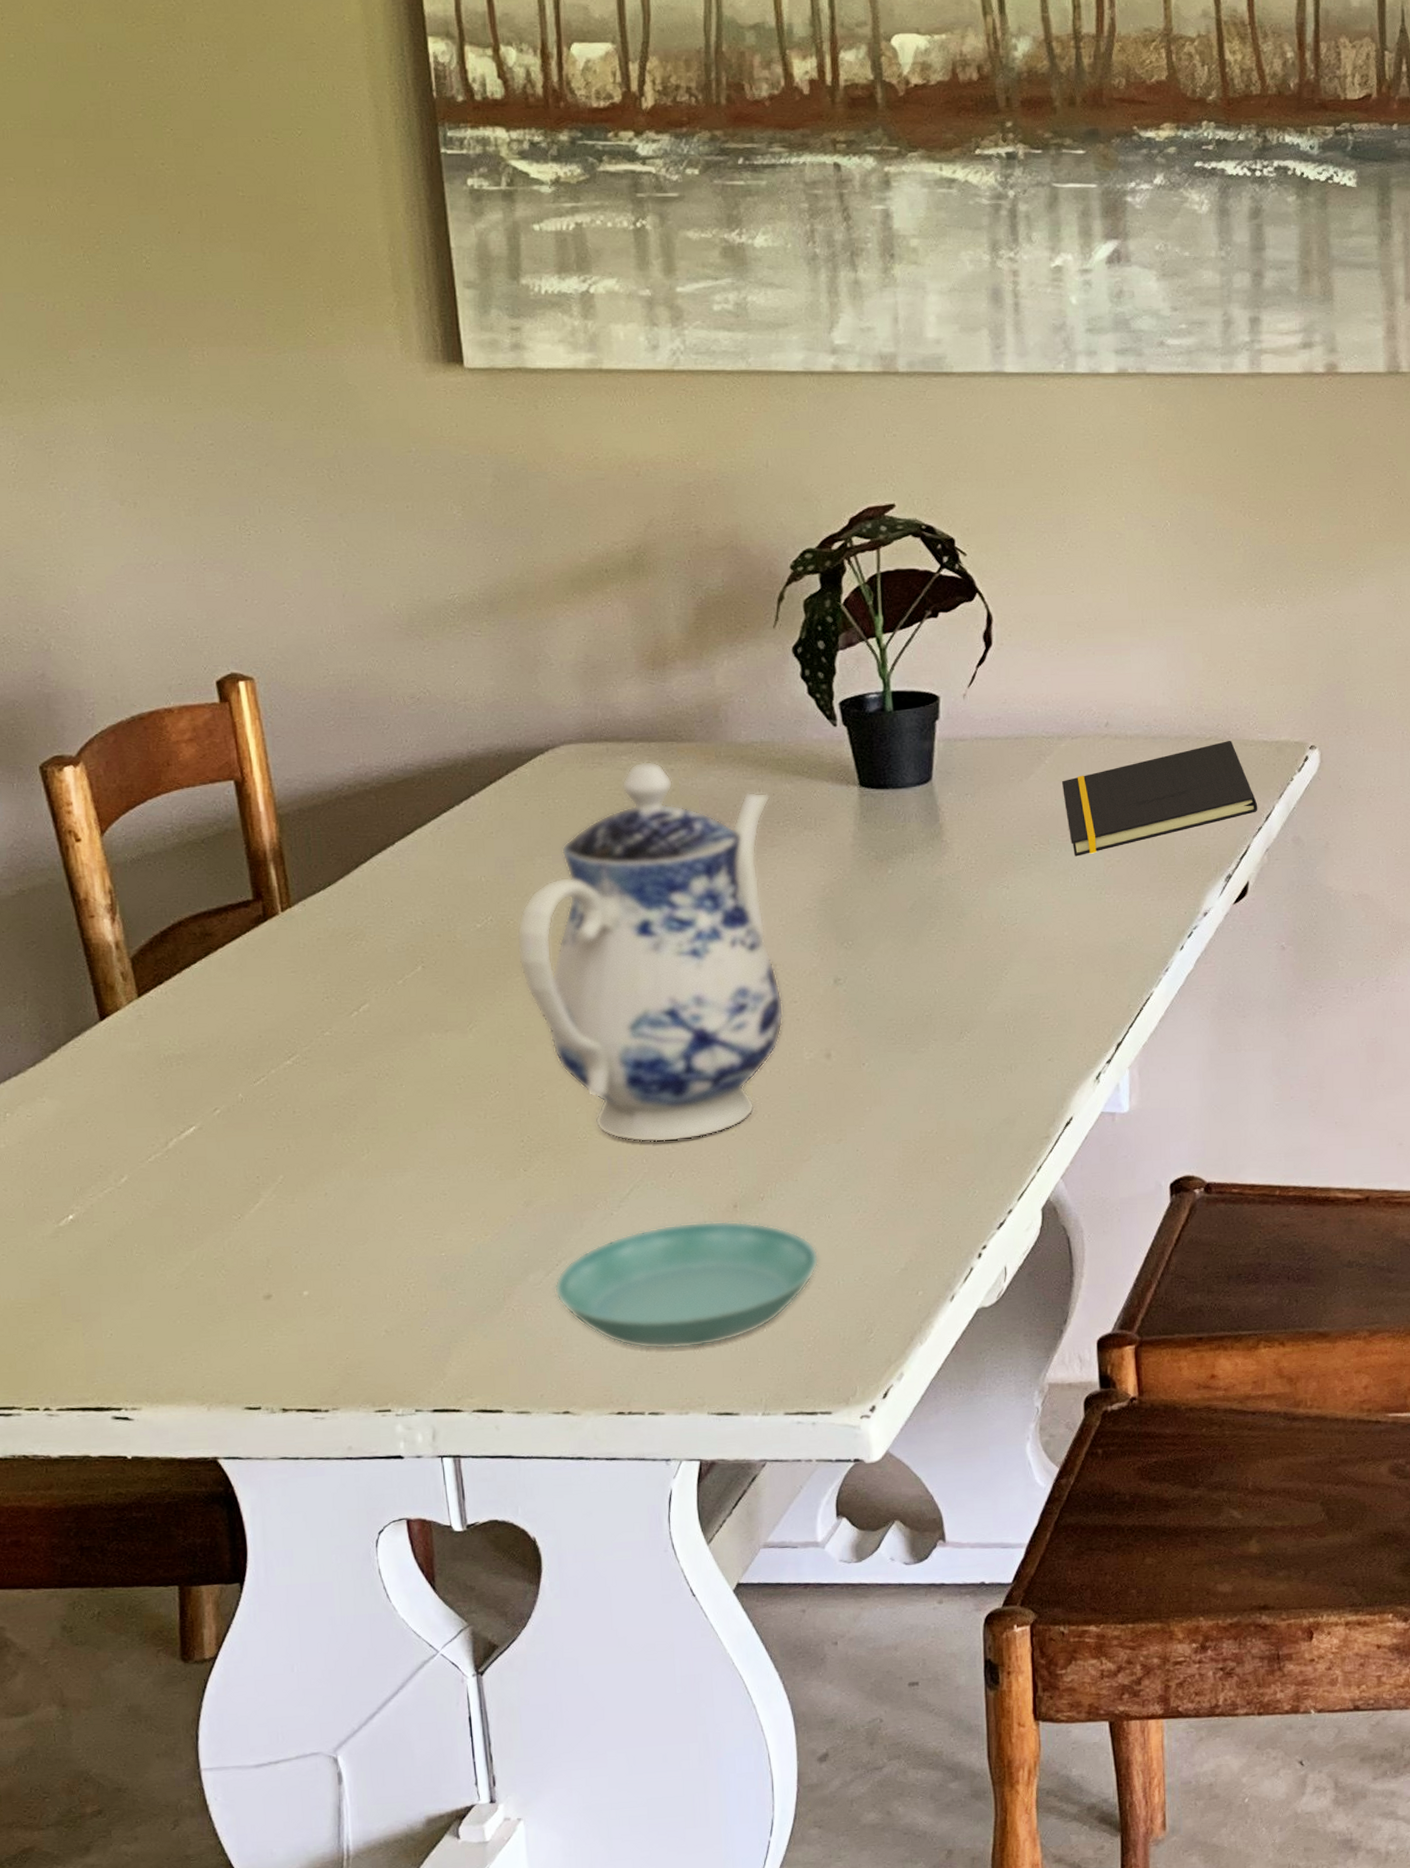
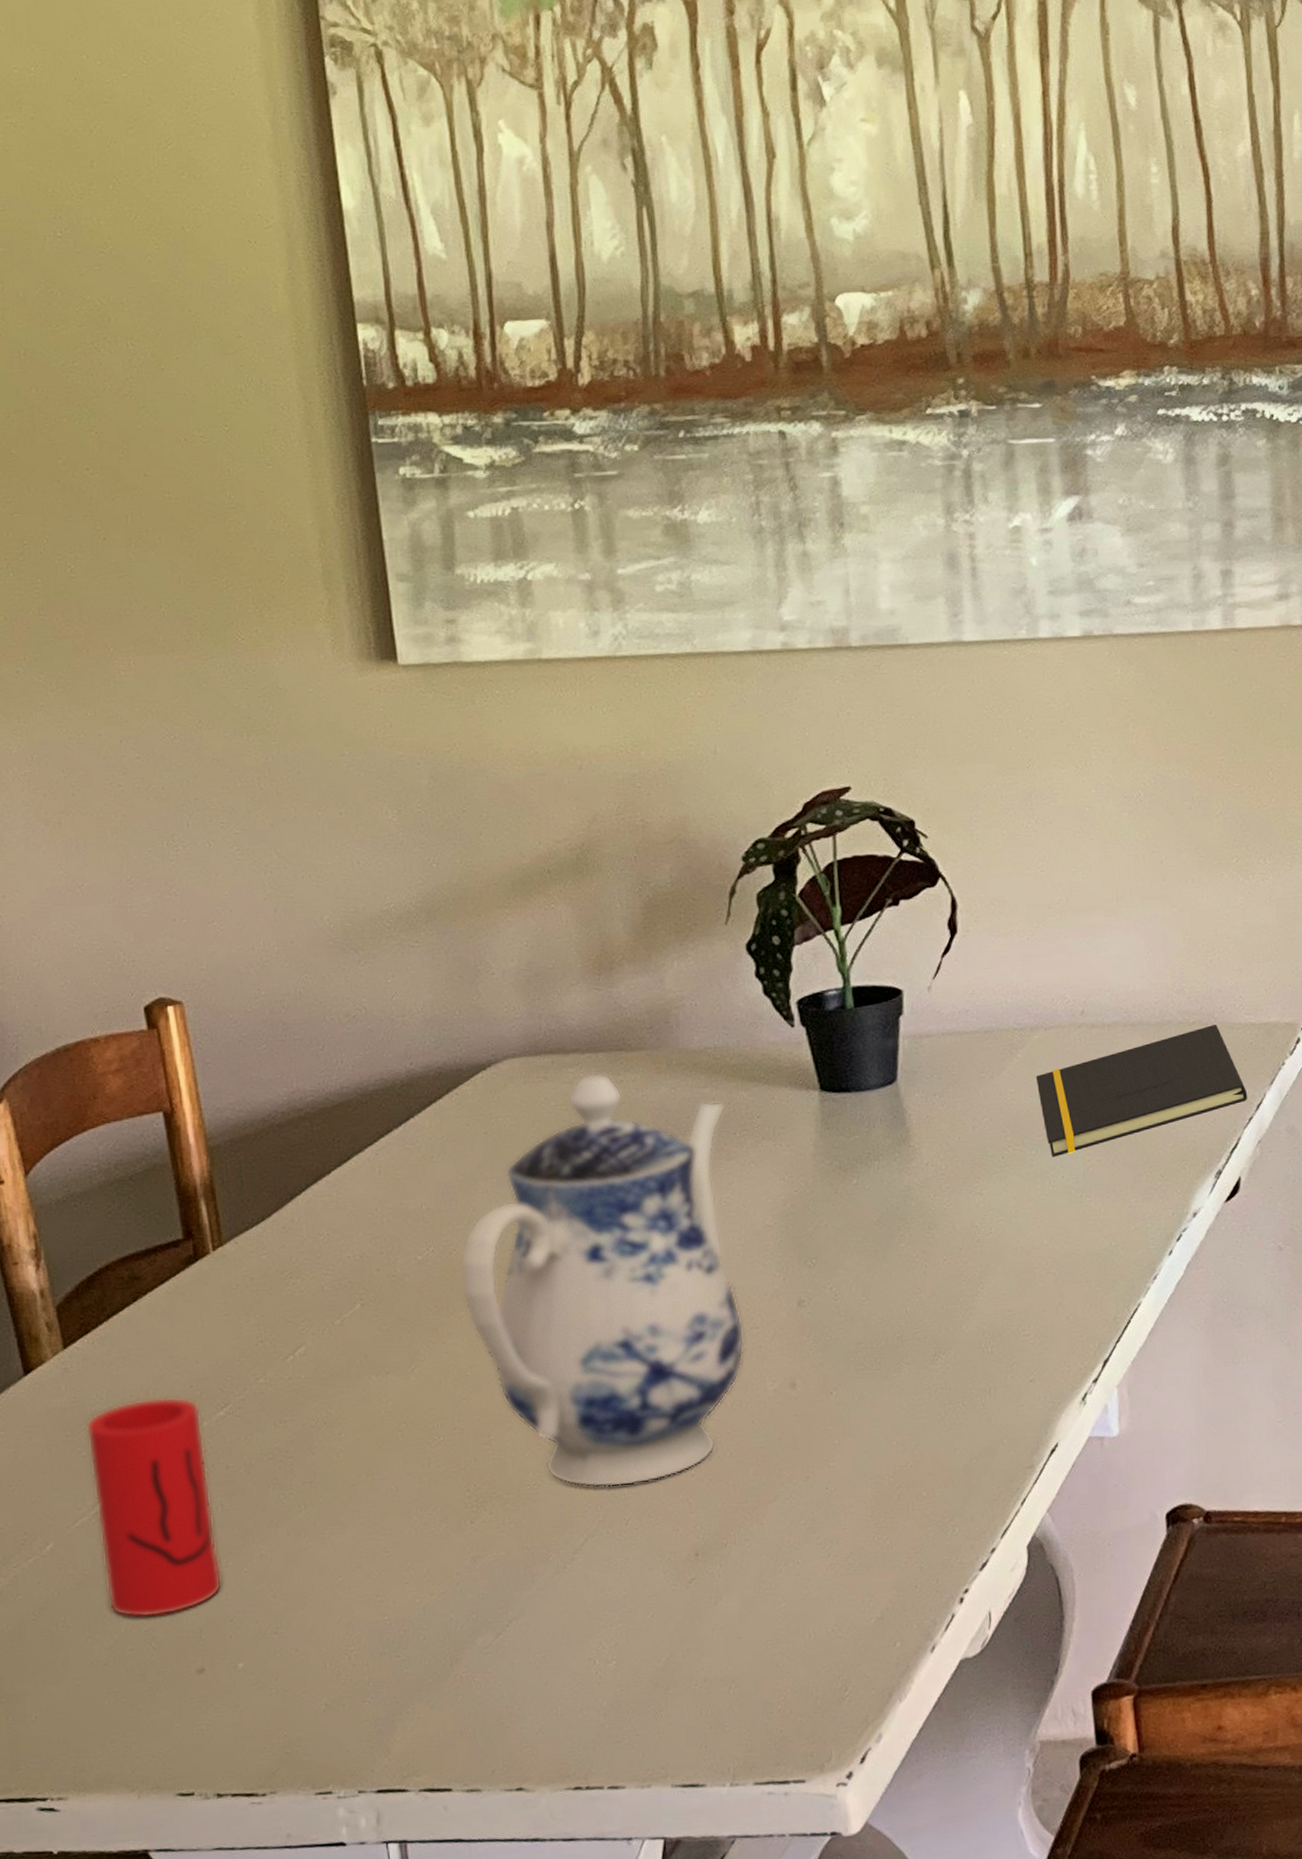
cup: none [159,1045,289,1247] -> present [85,1397,223,1618]
saucer: present [554,1220,819,1350] -> none [504,1570,788,1716]

